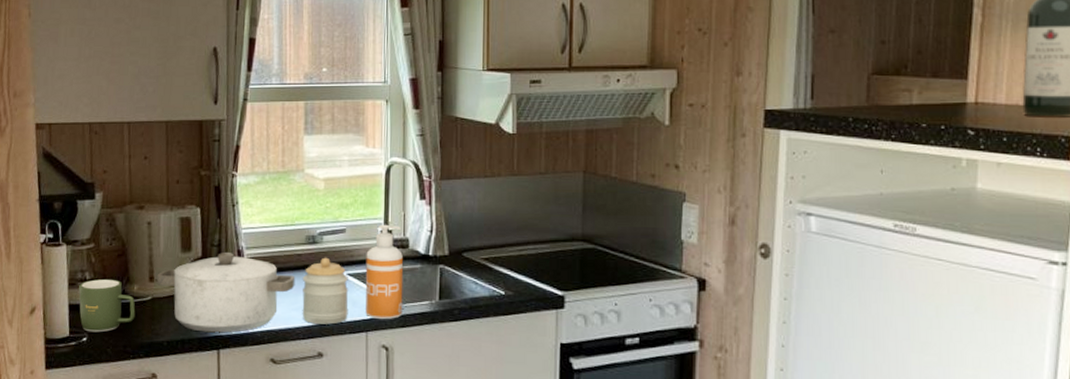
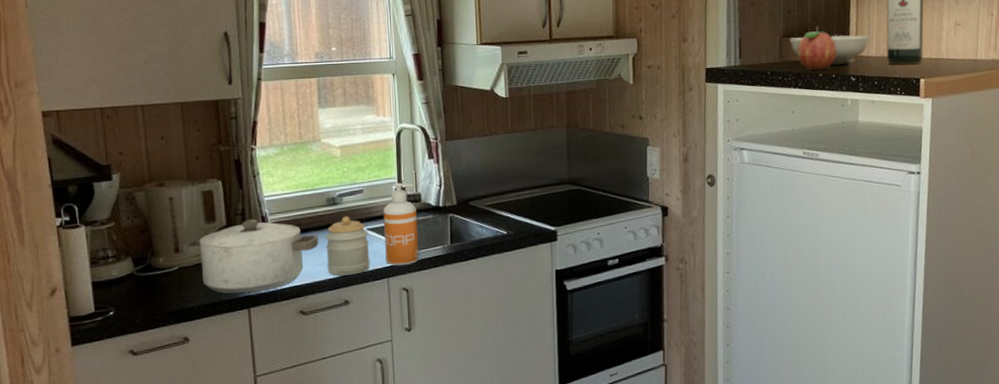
mug: present [79,278,136,333] -> none [102,254,163,306]
bowl: none [881,74,998,114] -> present [789,35,870,65]
fruit: none [891,61,949,120] -> present [797,26,837,71]

